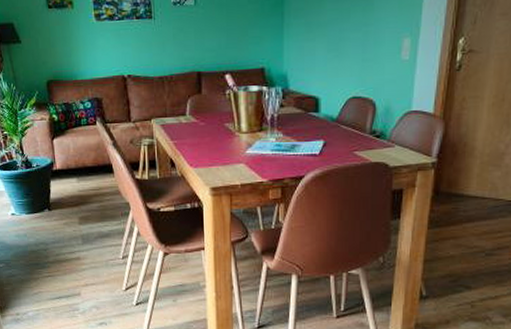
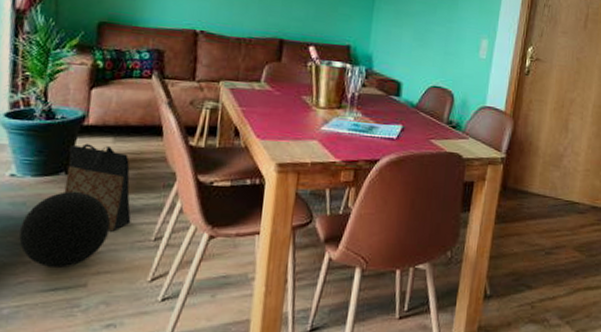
decorative ball: none [26,223,89,283] -> present [19,191,111,269]
bag: none [46,185,102,253] -> present [64,143,131,232]

